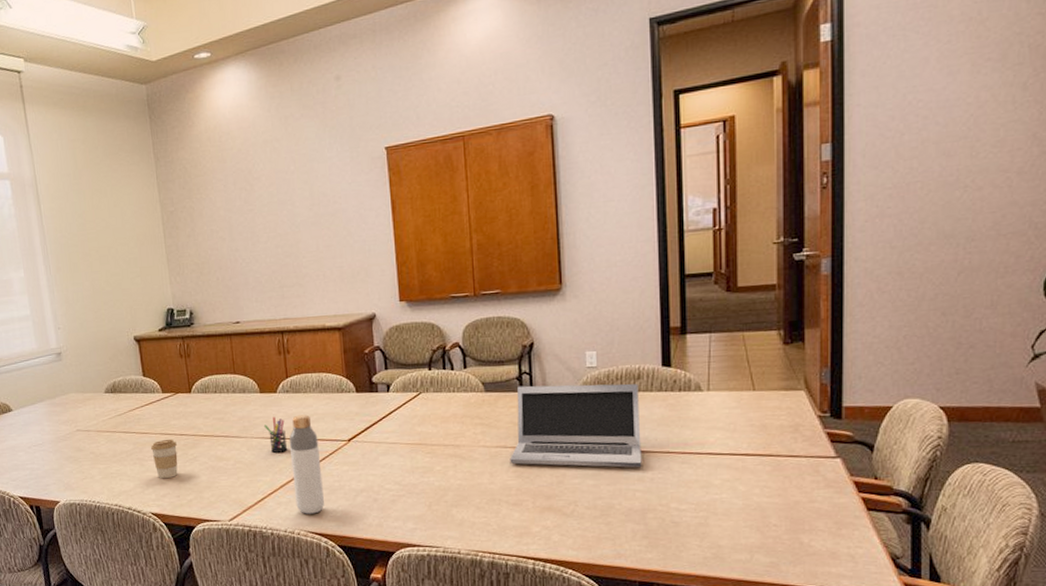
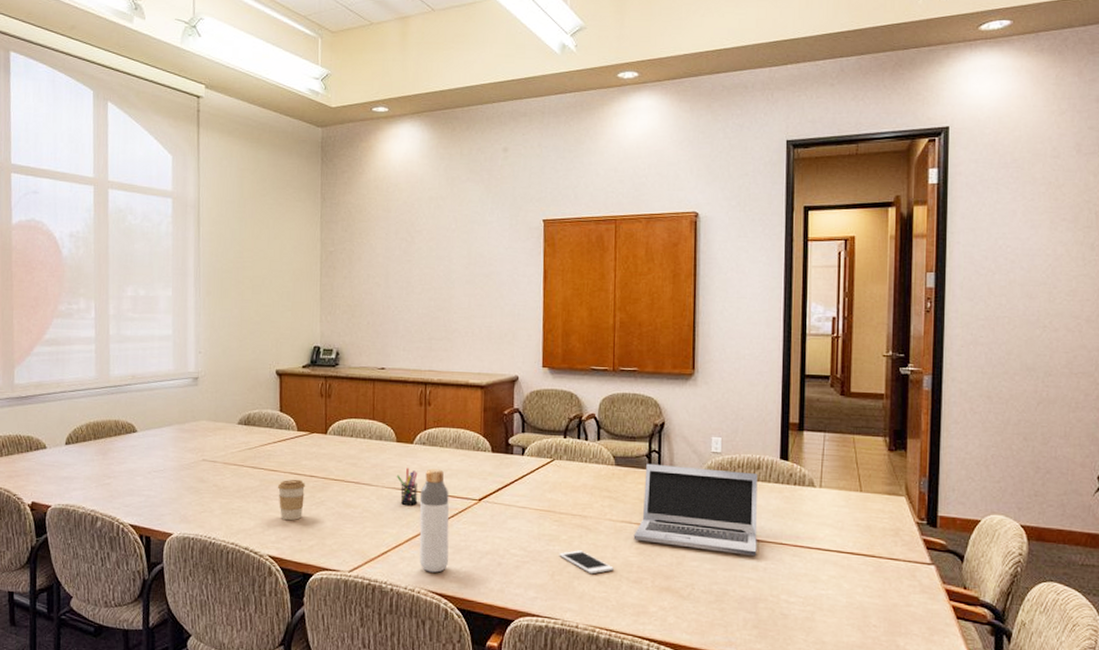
cell phone: none [434,479,492,502] -> present [559,550,614,575]

